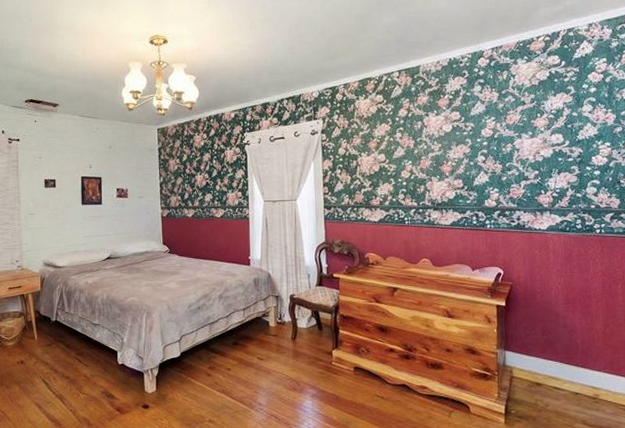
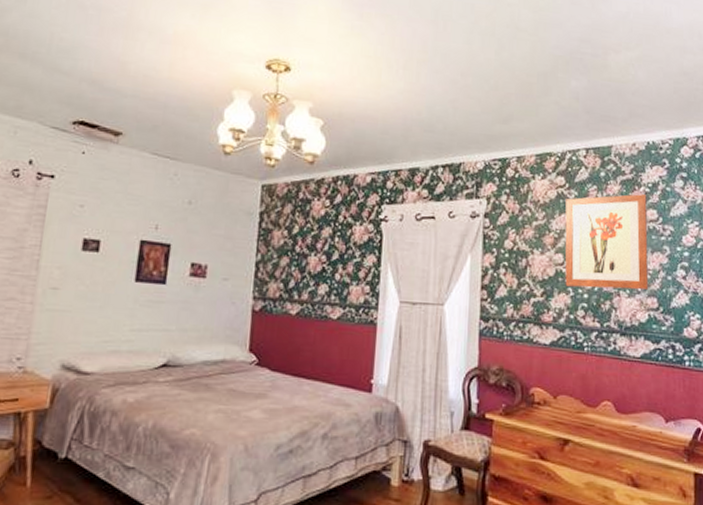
wall art: none [385,101,455,178] -> present [565,194,649,290]

